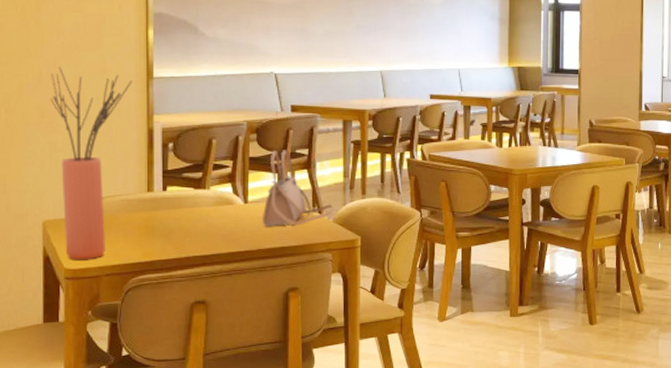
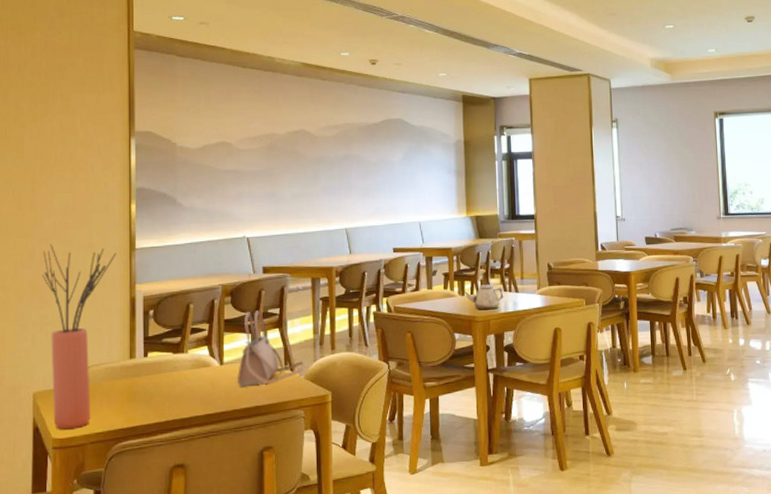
teapot: none [501,135,543,164] -> present [464,282,504,310]

